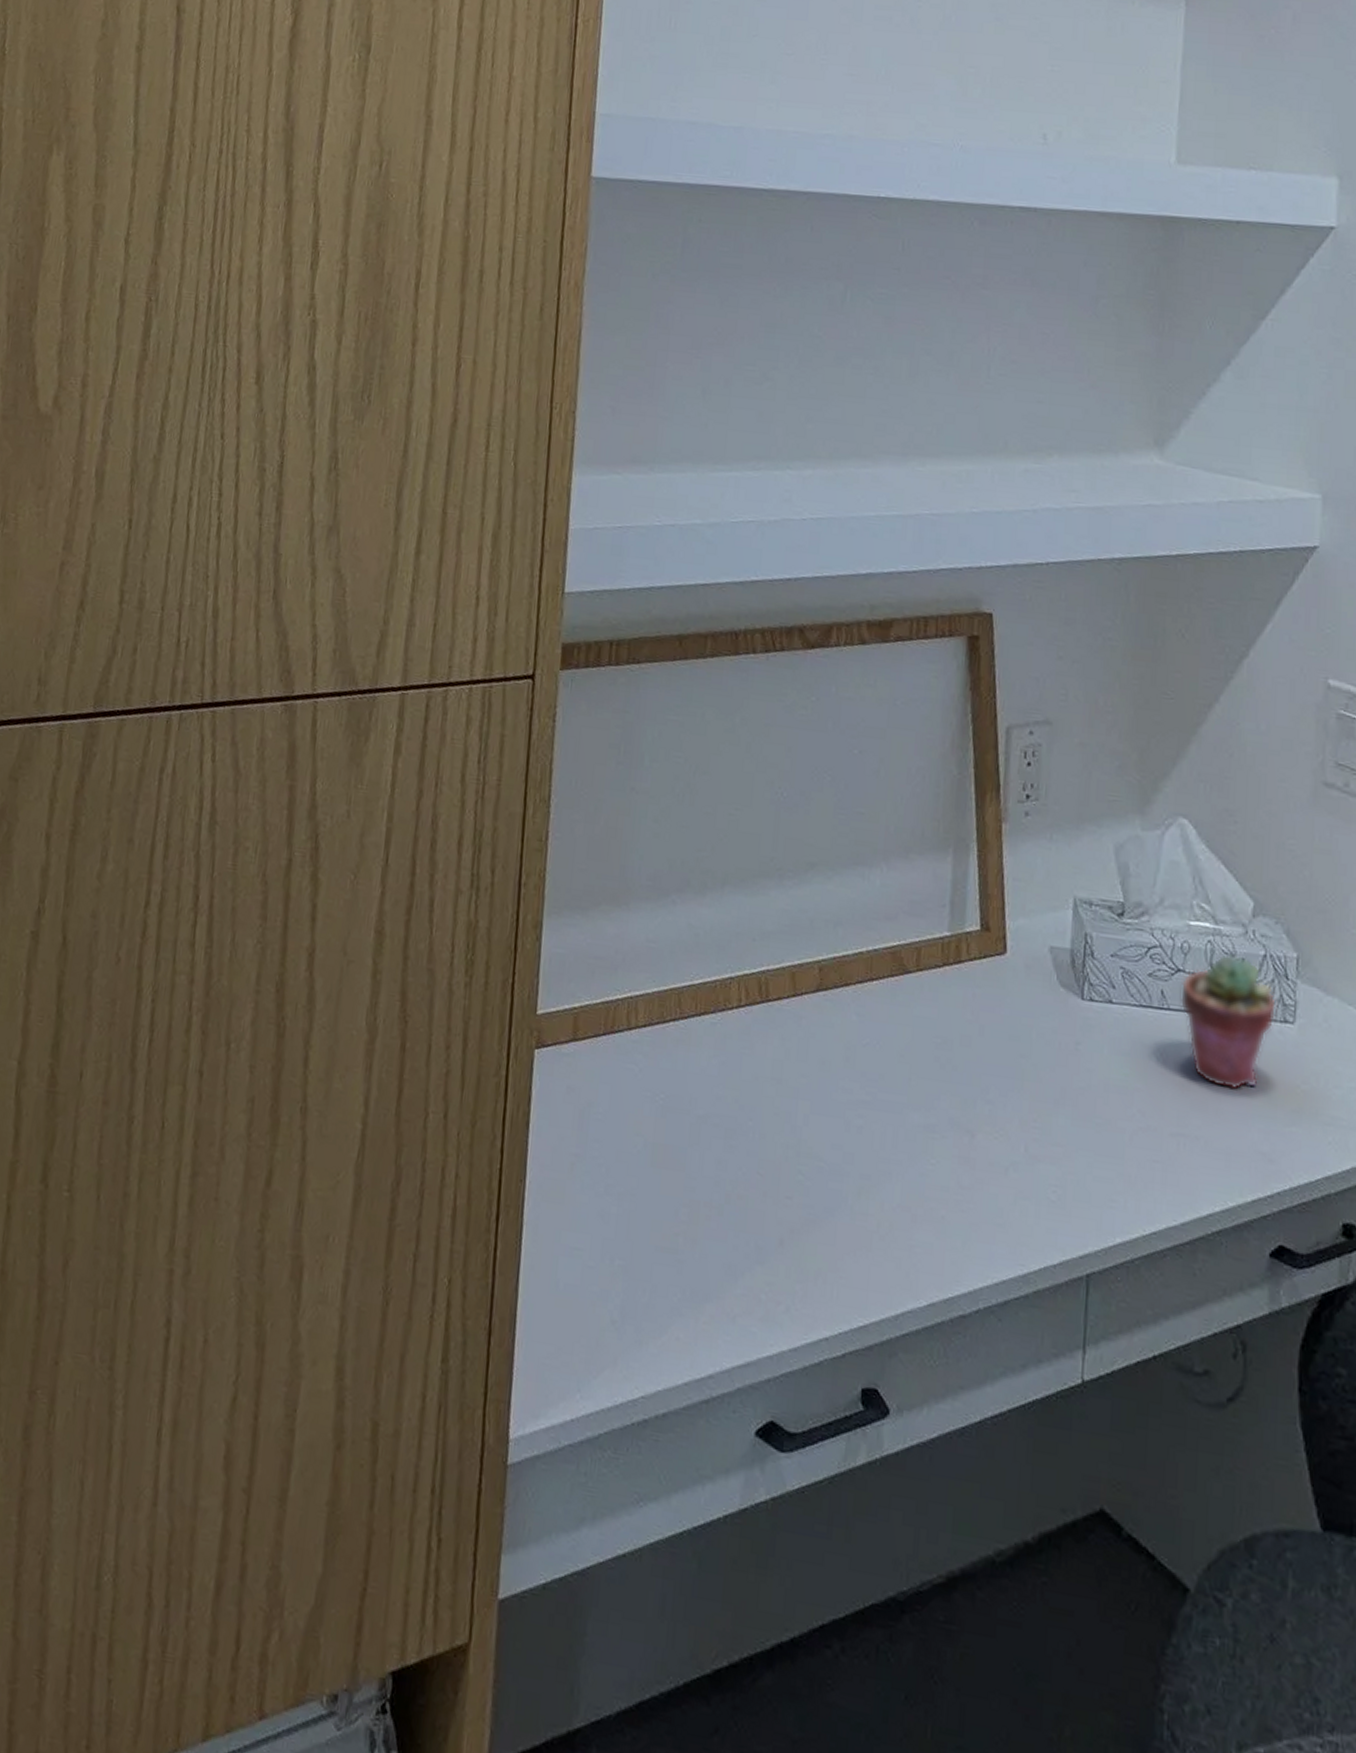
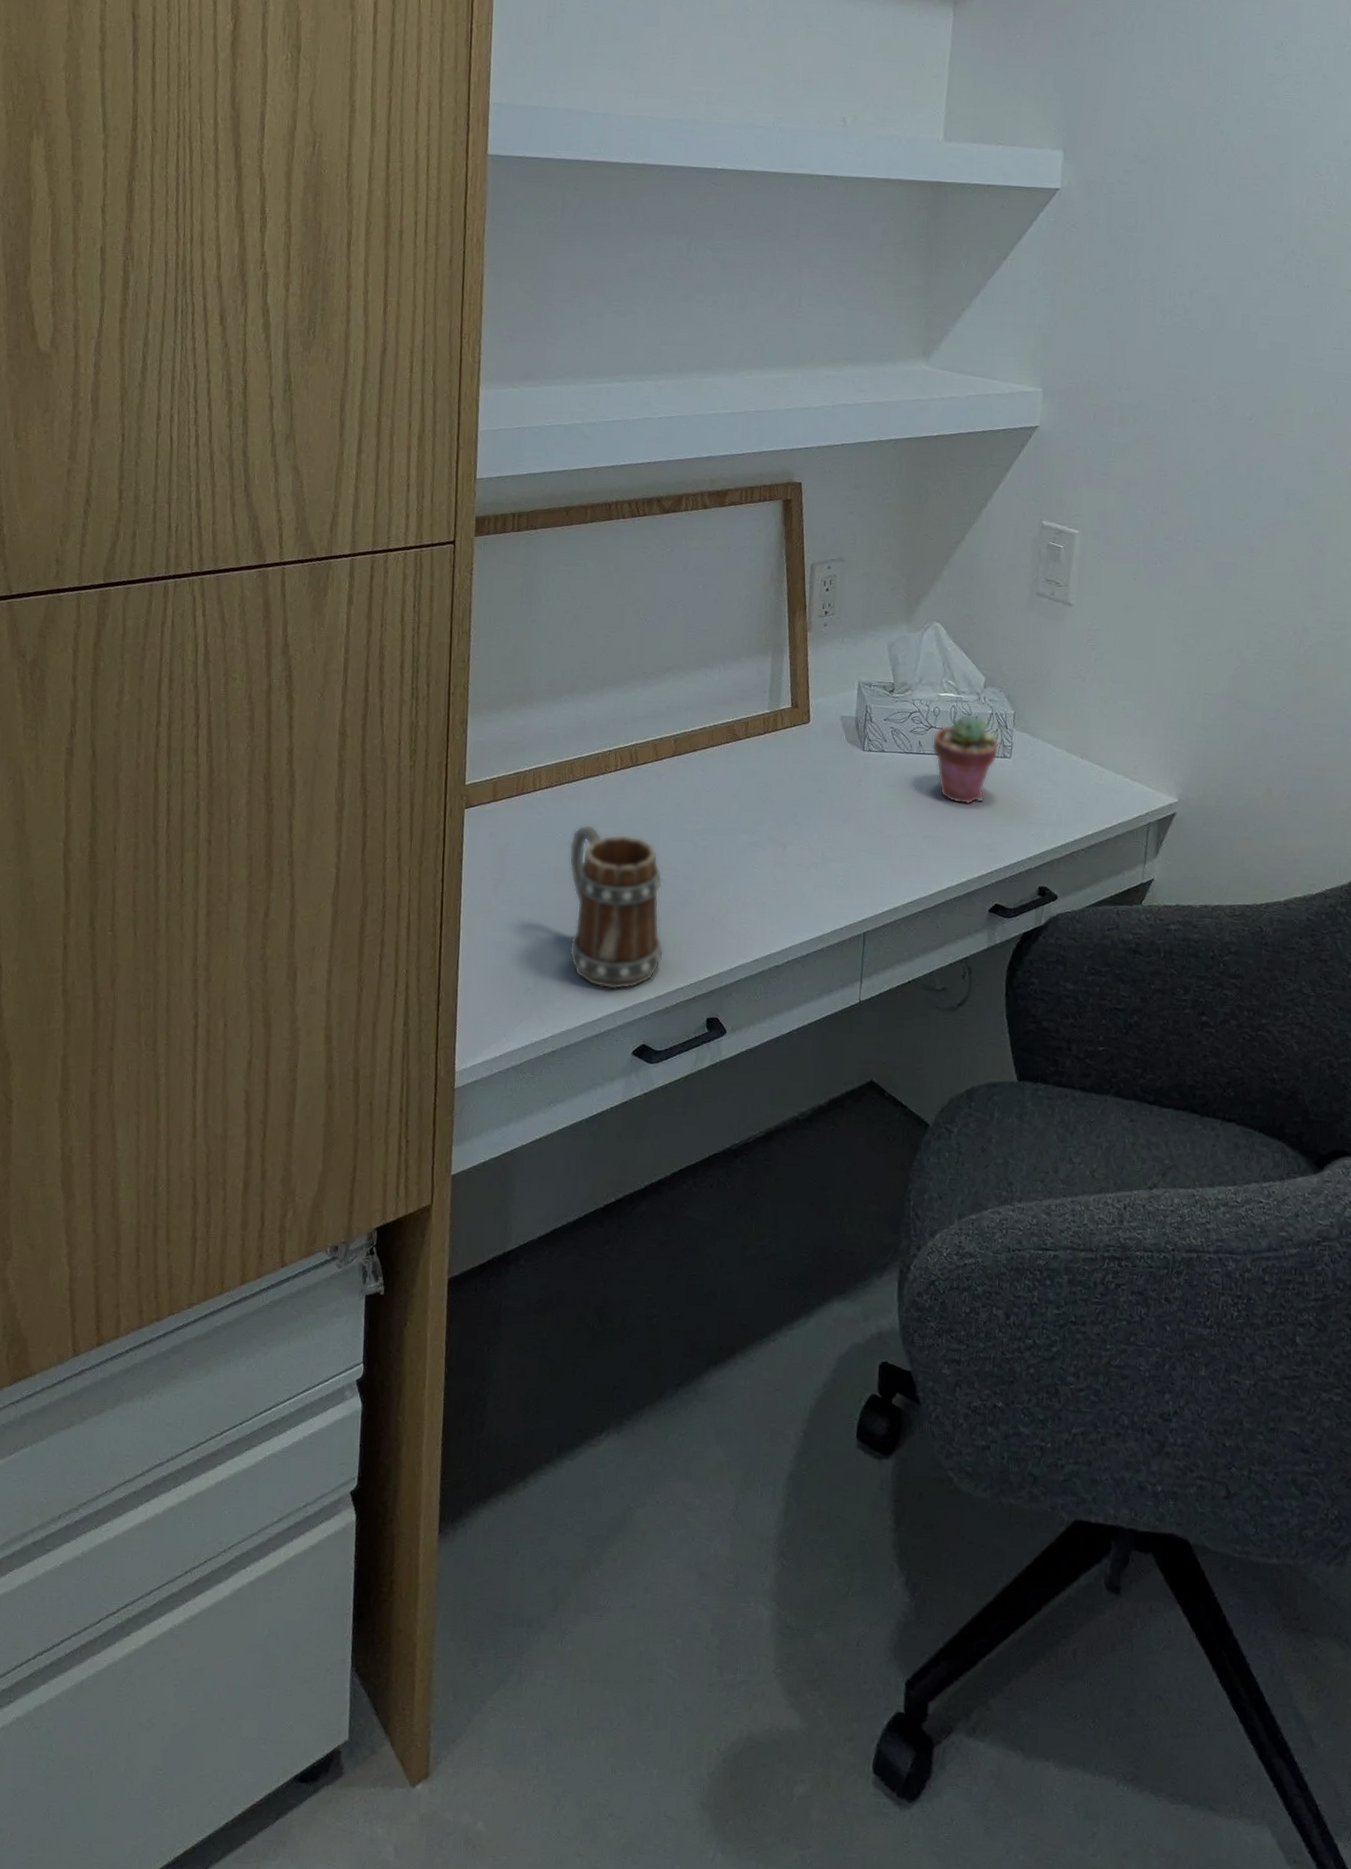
mug: none [669,1082,802,1334] -> present [568,824,664,990]

